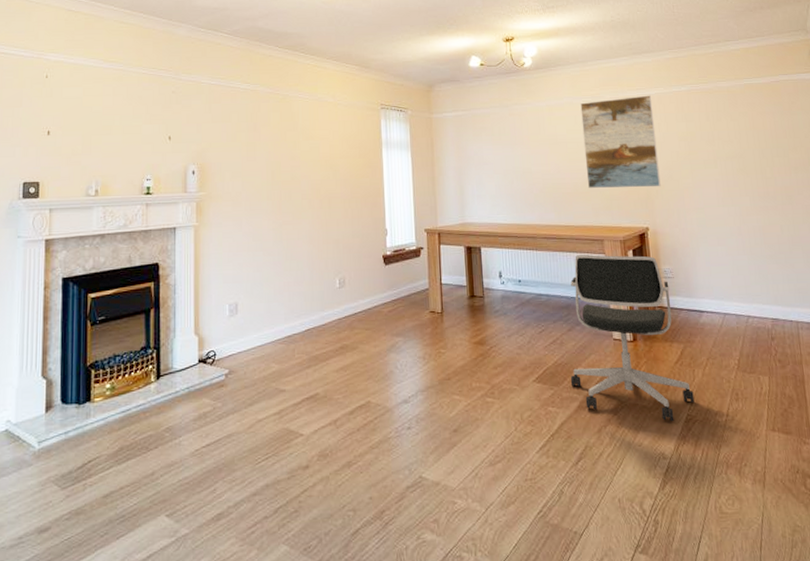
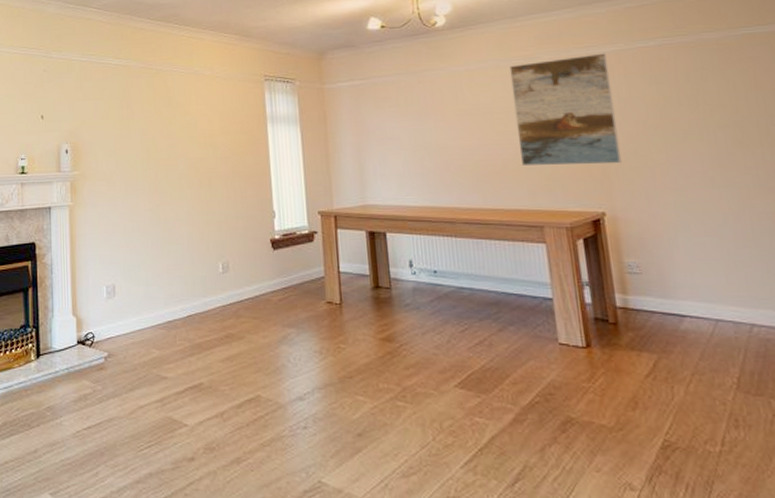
office chair: present [570,254,695,422] -> none [501,243,674,447]

